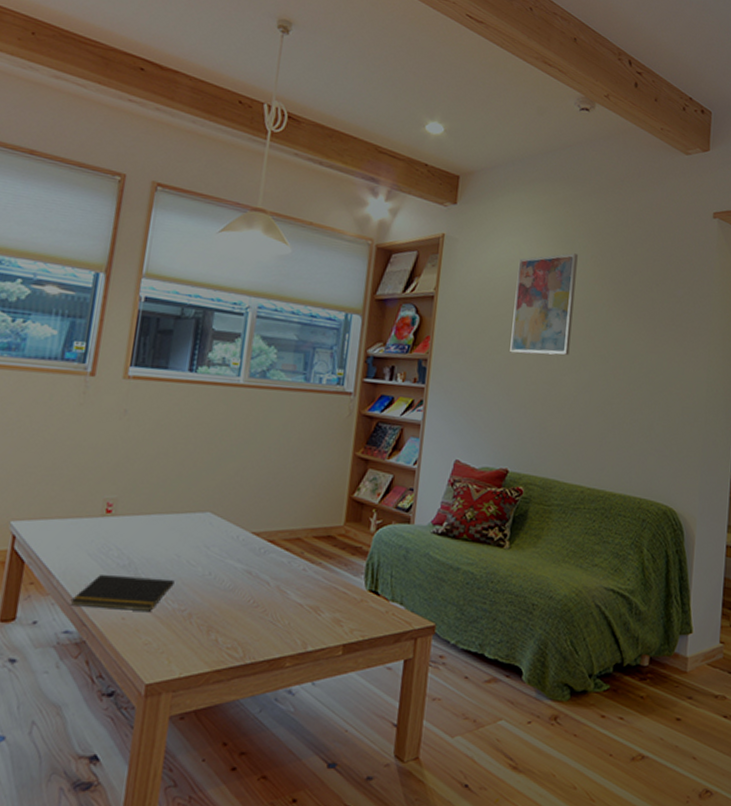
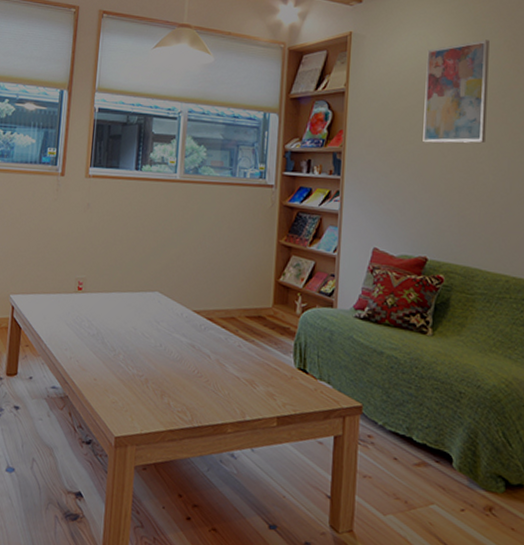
notepad: present [69,573,175,611] -> none [55,341,133,375]

